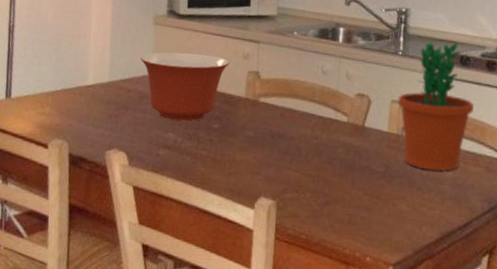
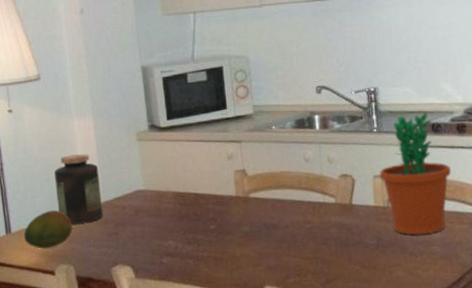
fruit: none [22,81,74,120] -> present [23,210,73,249]
jar: none [61,27,110,101] -> present [54,154,103,224]
mixing bowl: present [140,52,230,121] -> none [130,161,216,228]

